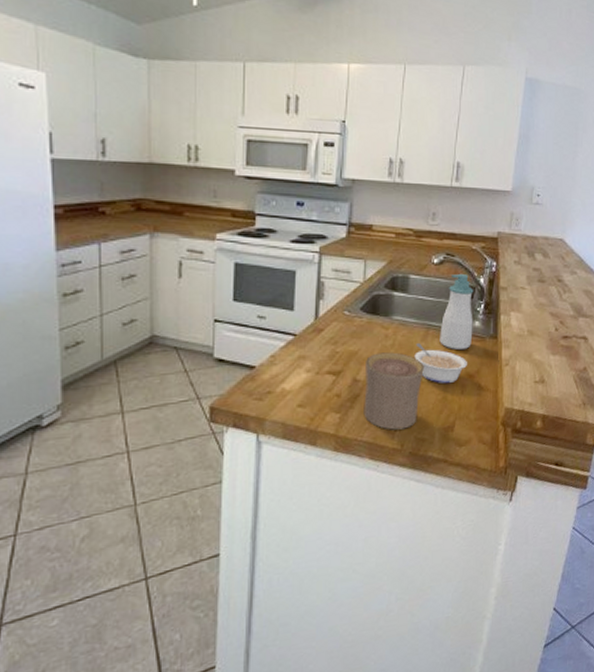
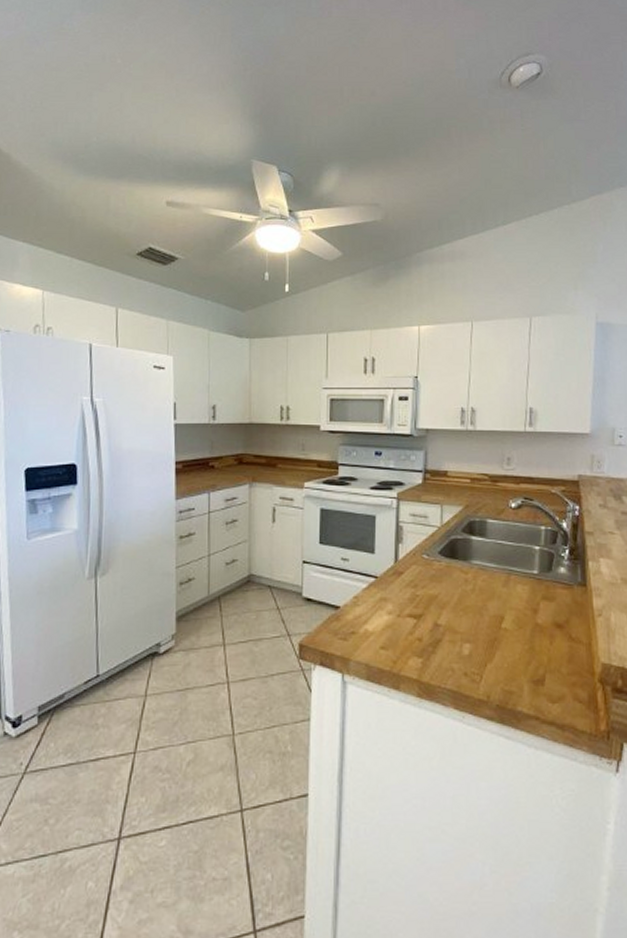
cup: present [363,352,424,430] -> none [446,597,507,679]
legume: present [414,342,467,384] -> none [496,588,554,633]
soap bottle: present [439,273,474,349] -> none [522,517,559,597]

